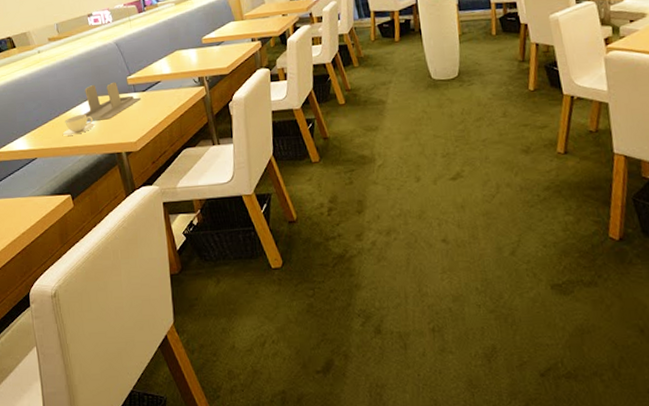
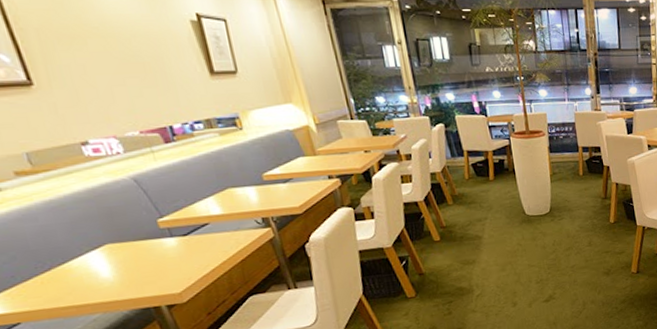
teacup: present [62,113,95,136] -> none [60,265,113,293]
napkin holder: present [84,81,141,122] -> none [90,225,182,274]

